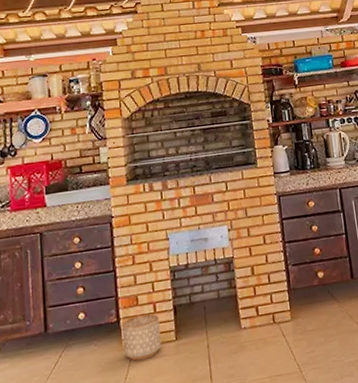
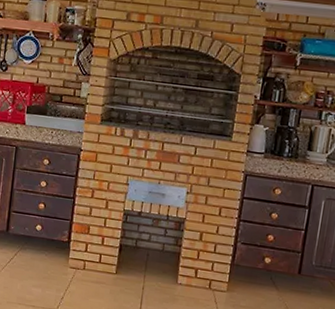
planter: present [122,313,161,361] -> none [68,242,105,281]

